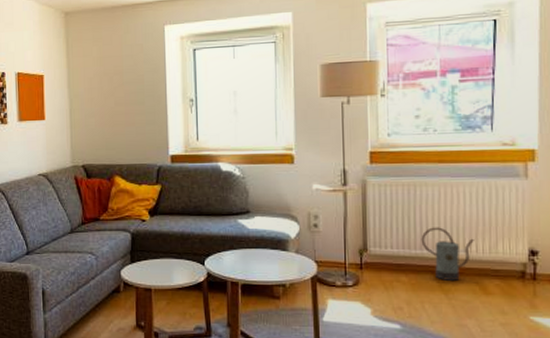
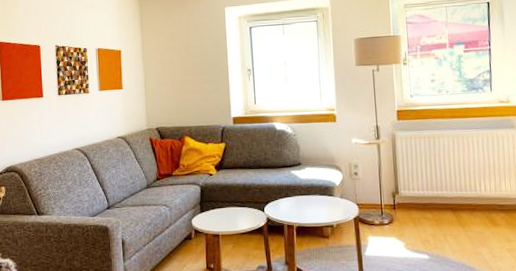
watering can: present [421,227,474,281] -> none [441,171,483,216]

